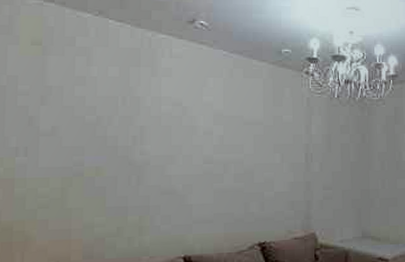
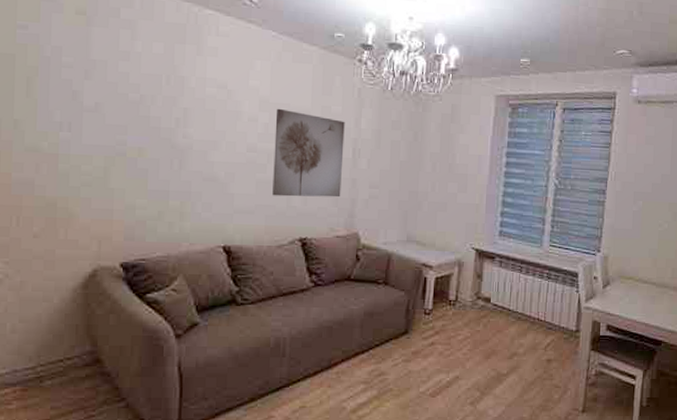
wall art: none [230,121,297,204] -> present [272,108,345,198]

